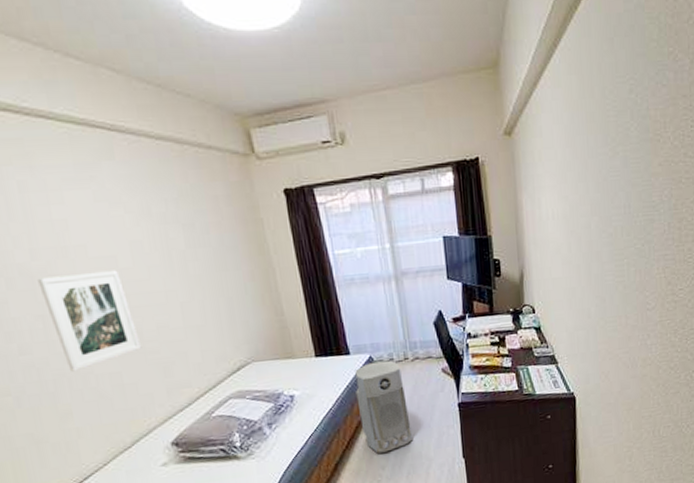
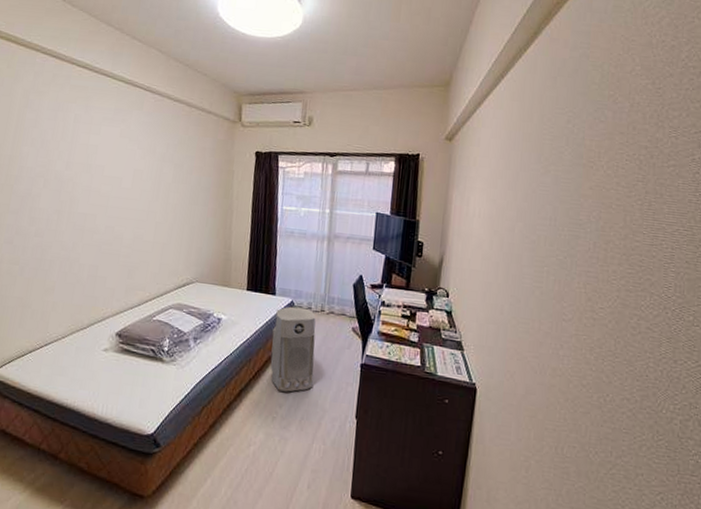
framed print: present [38,270,142,372] -> none [63,183,120,258]

